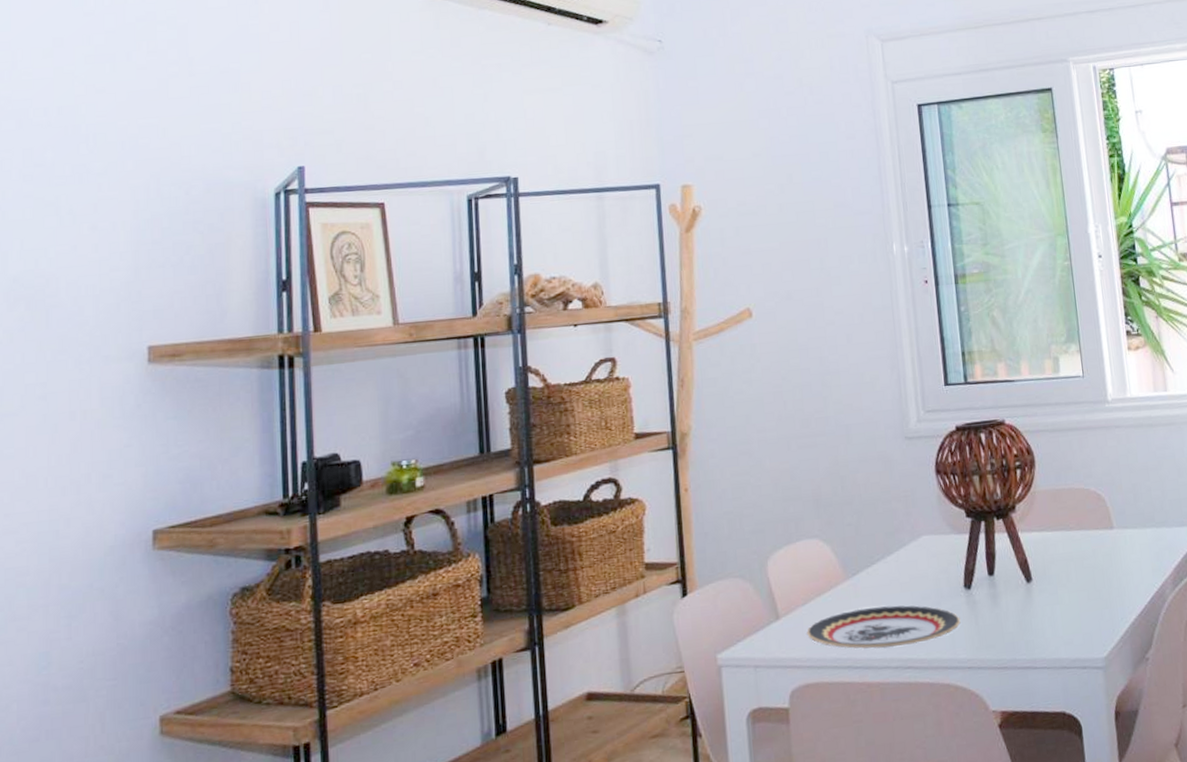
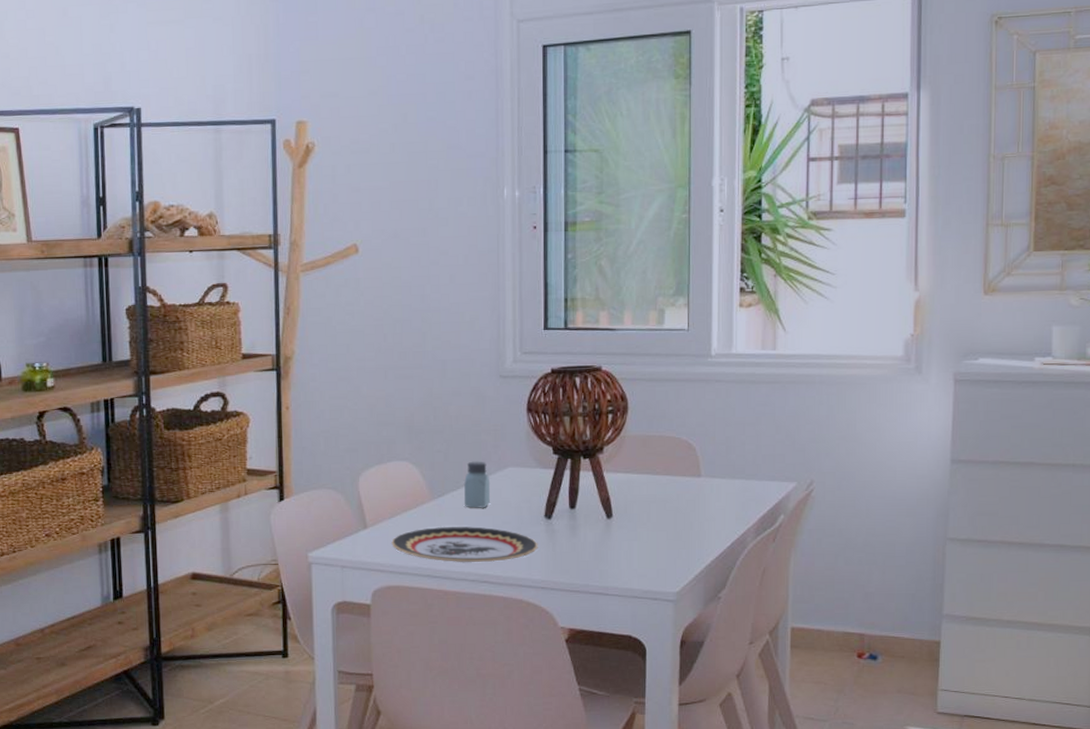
saltshaker: none [878,531,907,585] -> present [464,461,491,508]

